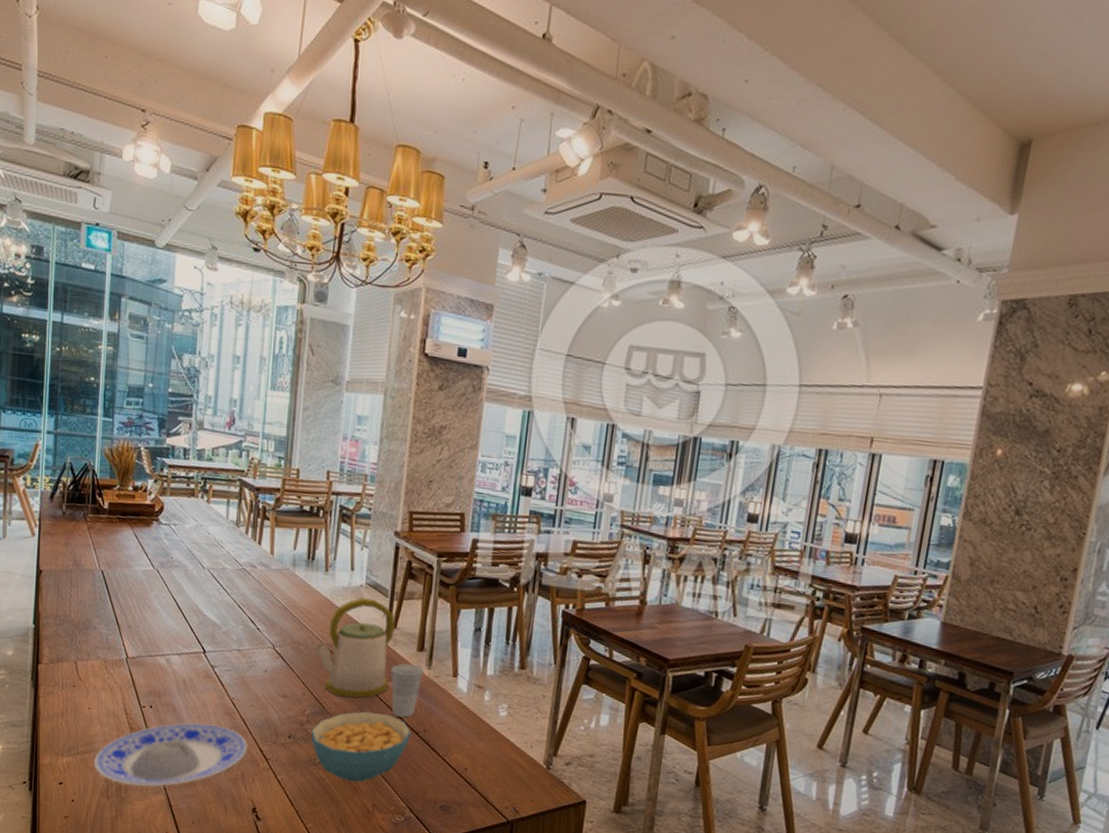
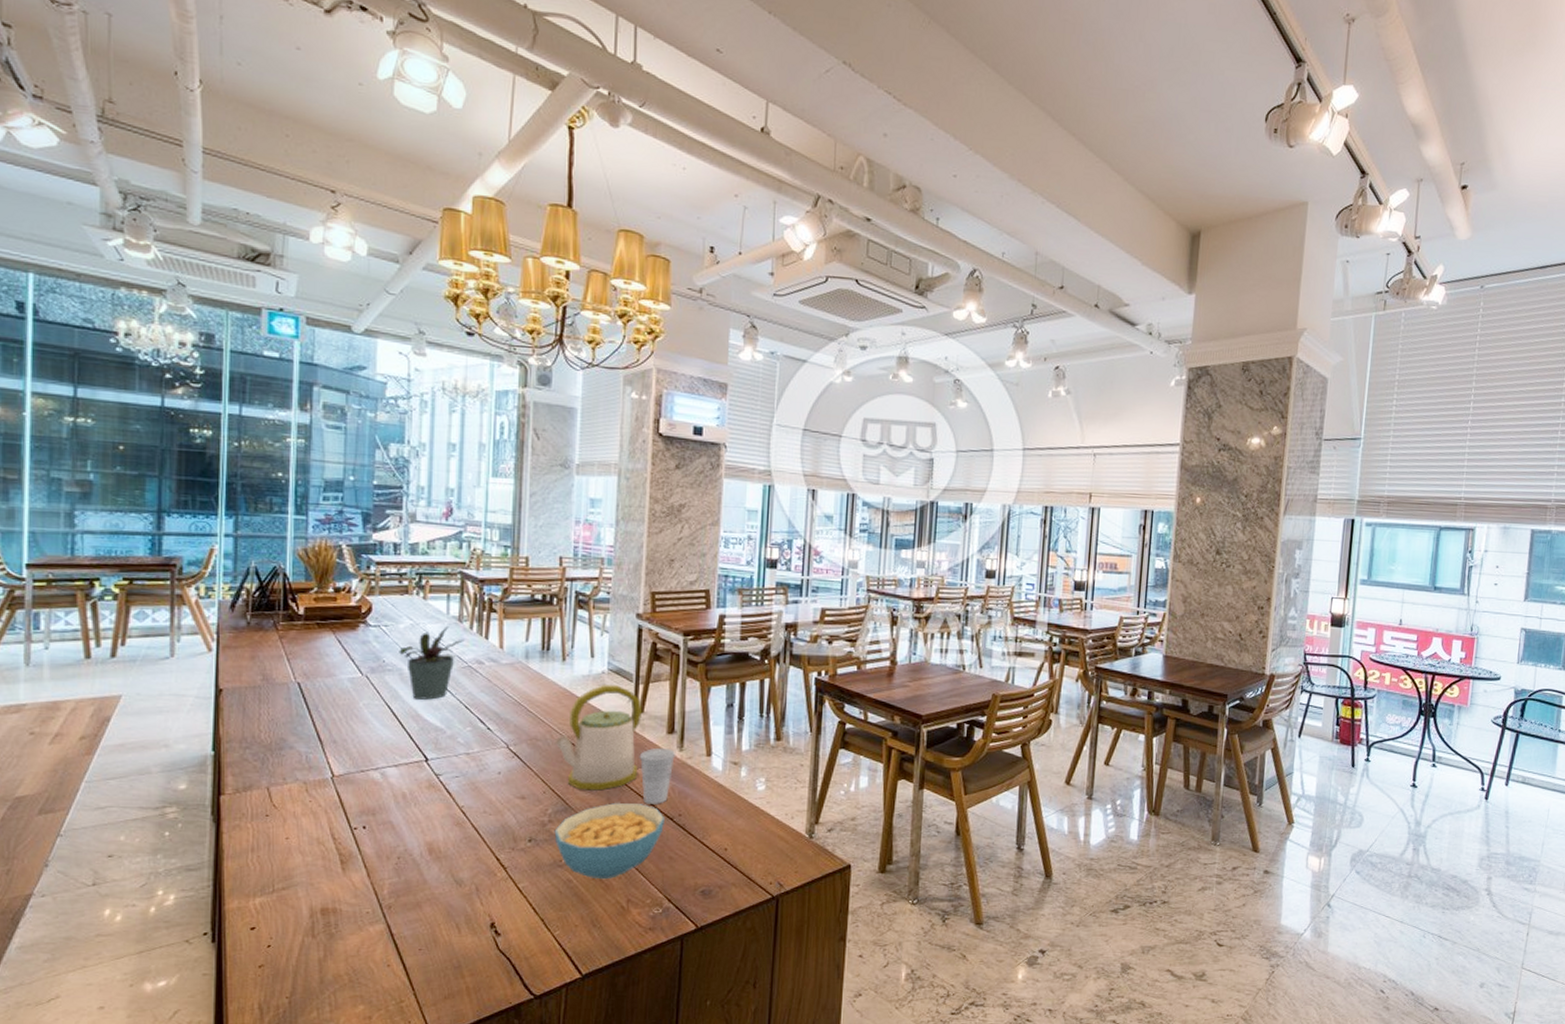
plate: present [94,722,249,787] -> none [294,838,483,919]
potted plant: none [184,530,241,597] -> present [399,626,465,700]

